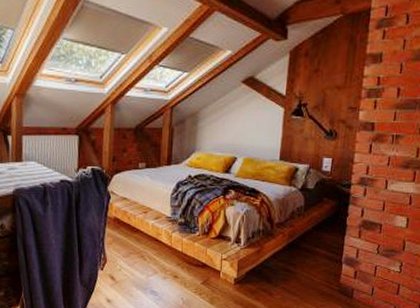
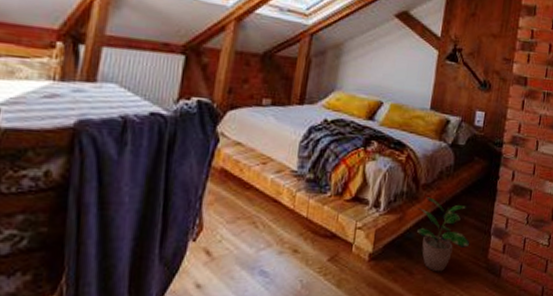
potted plant: none [273,233,323,293] -> present [416,197,470,272]

